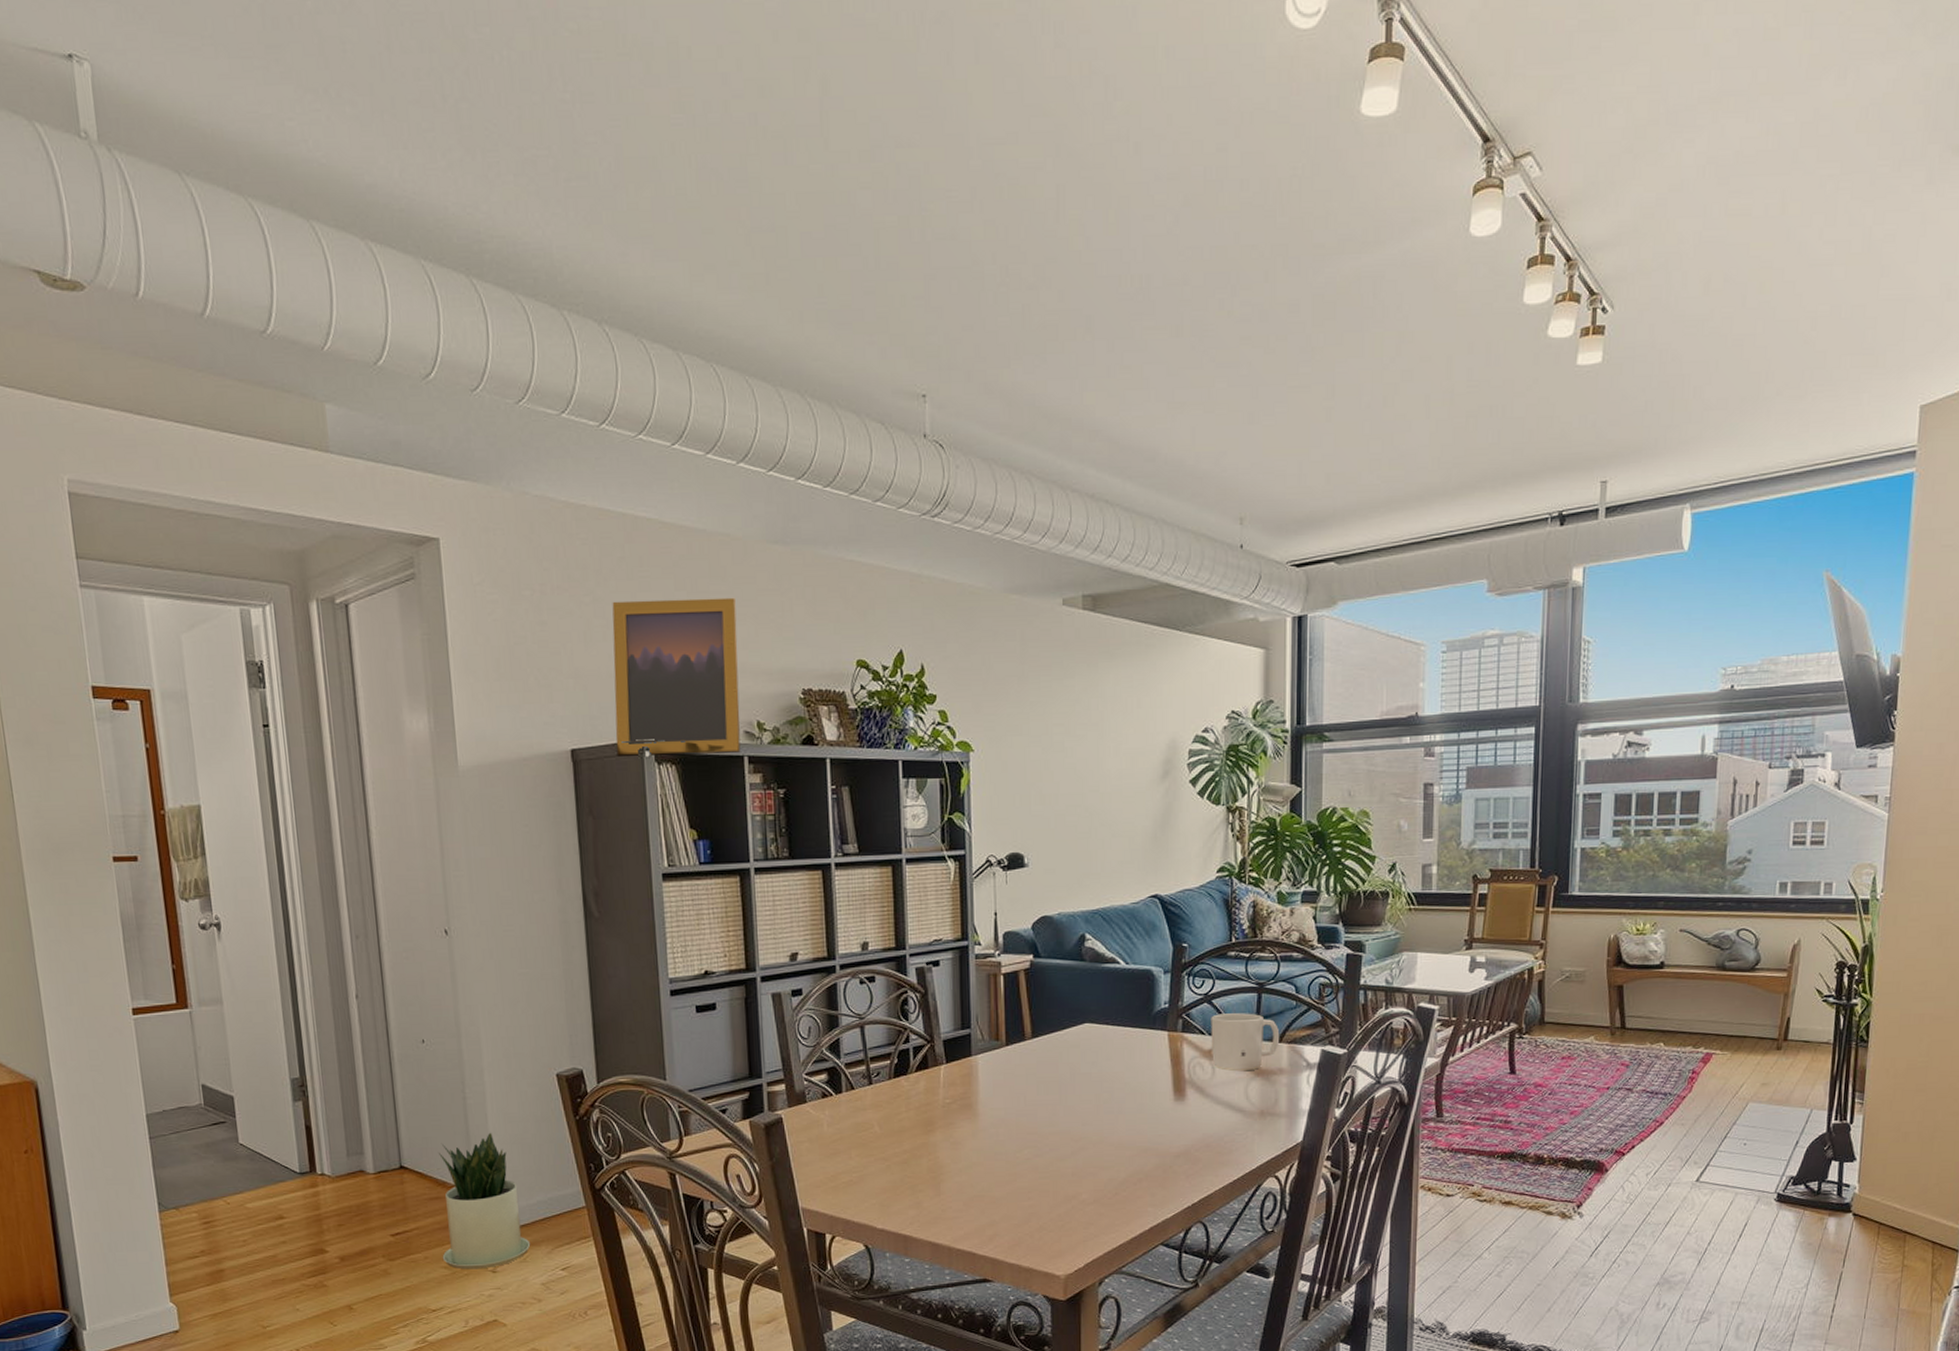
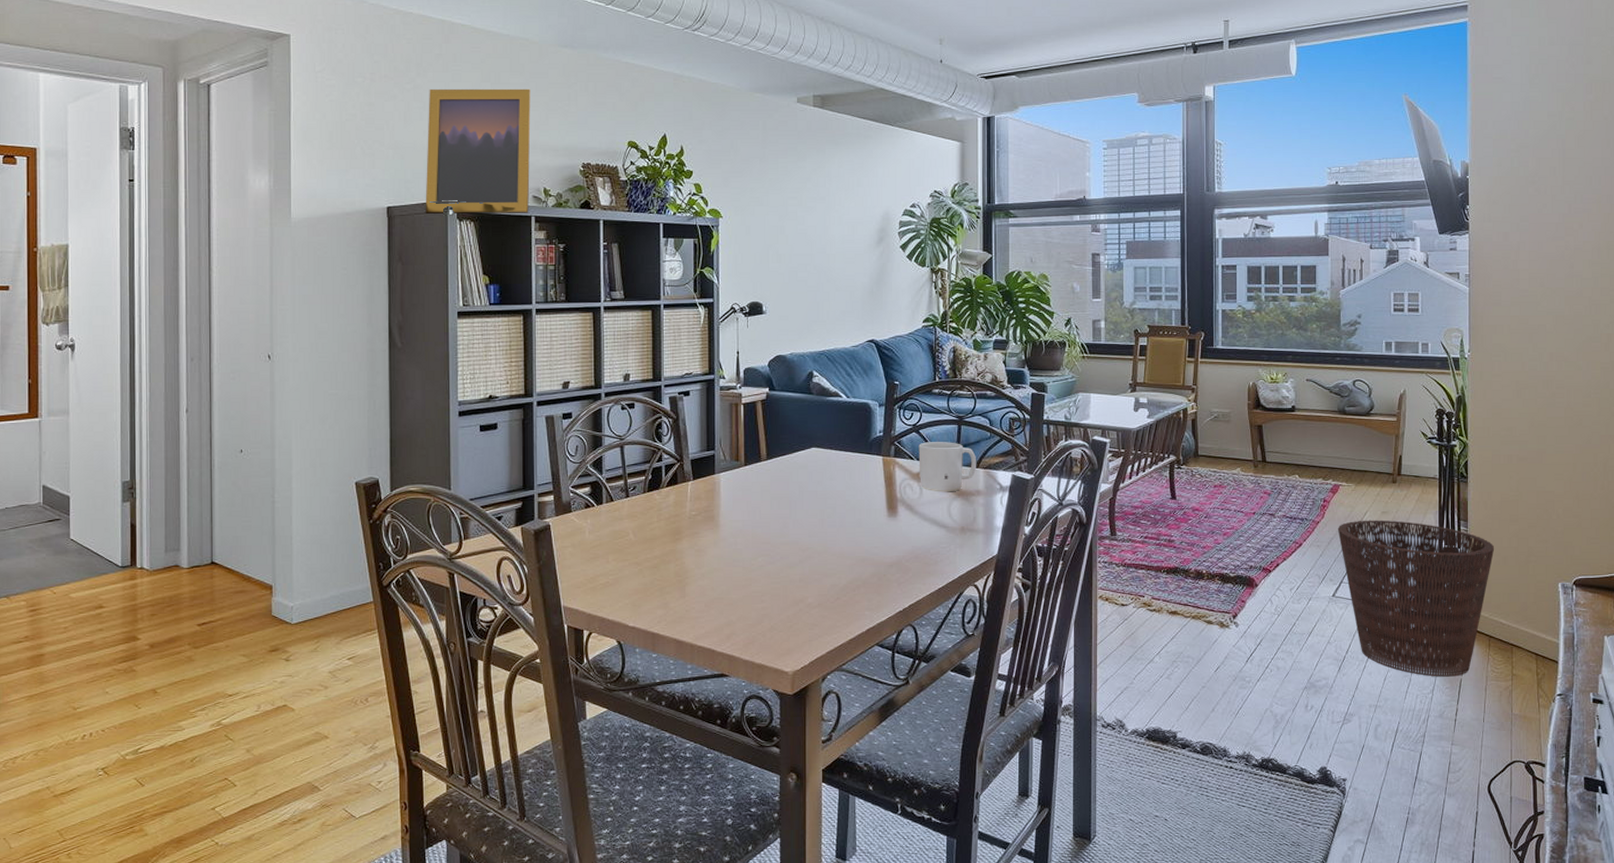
planter: present [438,1132,531,1270] -> none [242,533,322,658]
basket: none [1706,1092,1895,1270] -> present [1337,520,1495,677]

